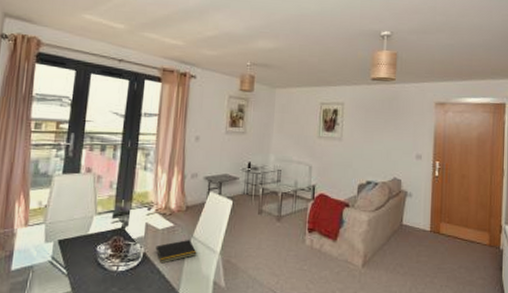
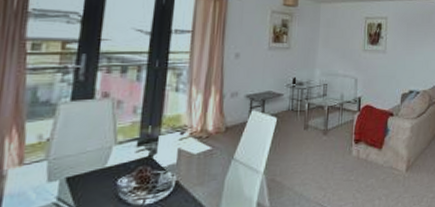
notepad: present [155,239,197,264] -> none [190,161,239,191]

